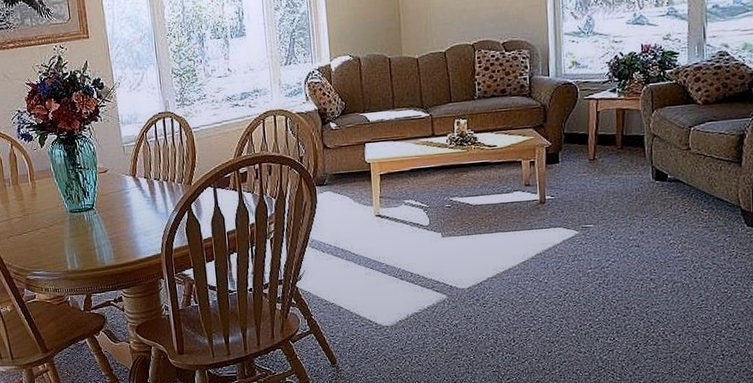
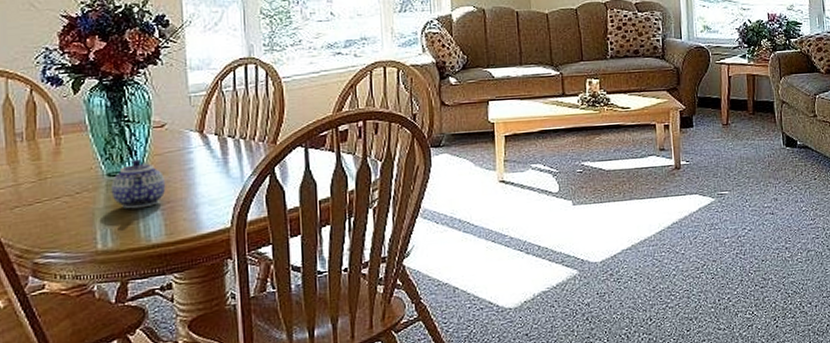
teapot: none [73,198,112,238] -> present [111,158,166,209]

